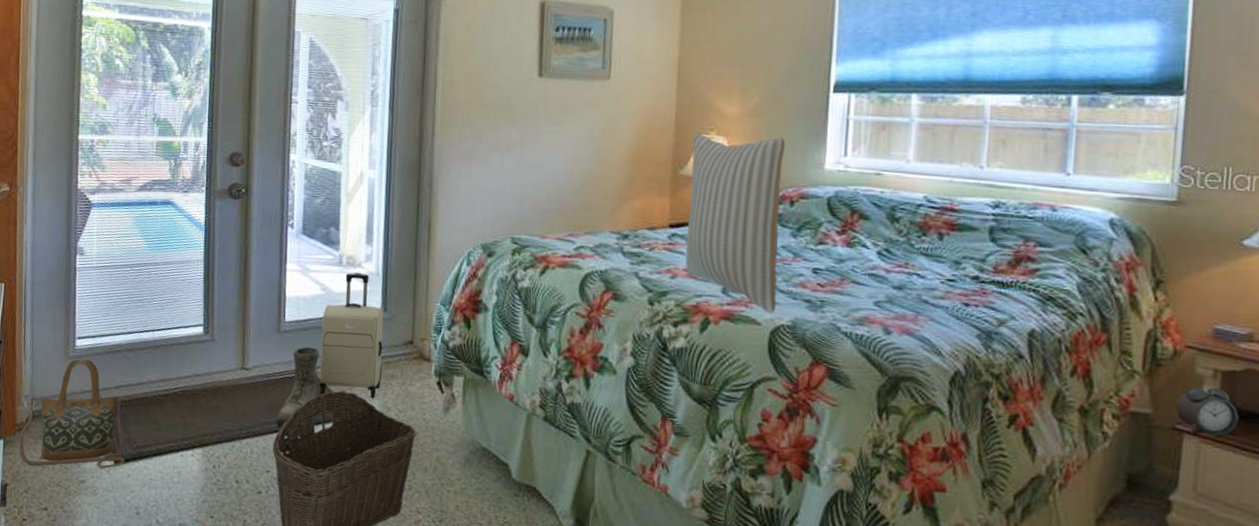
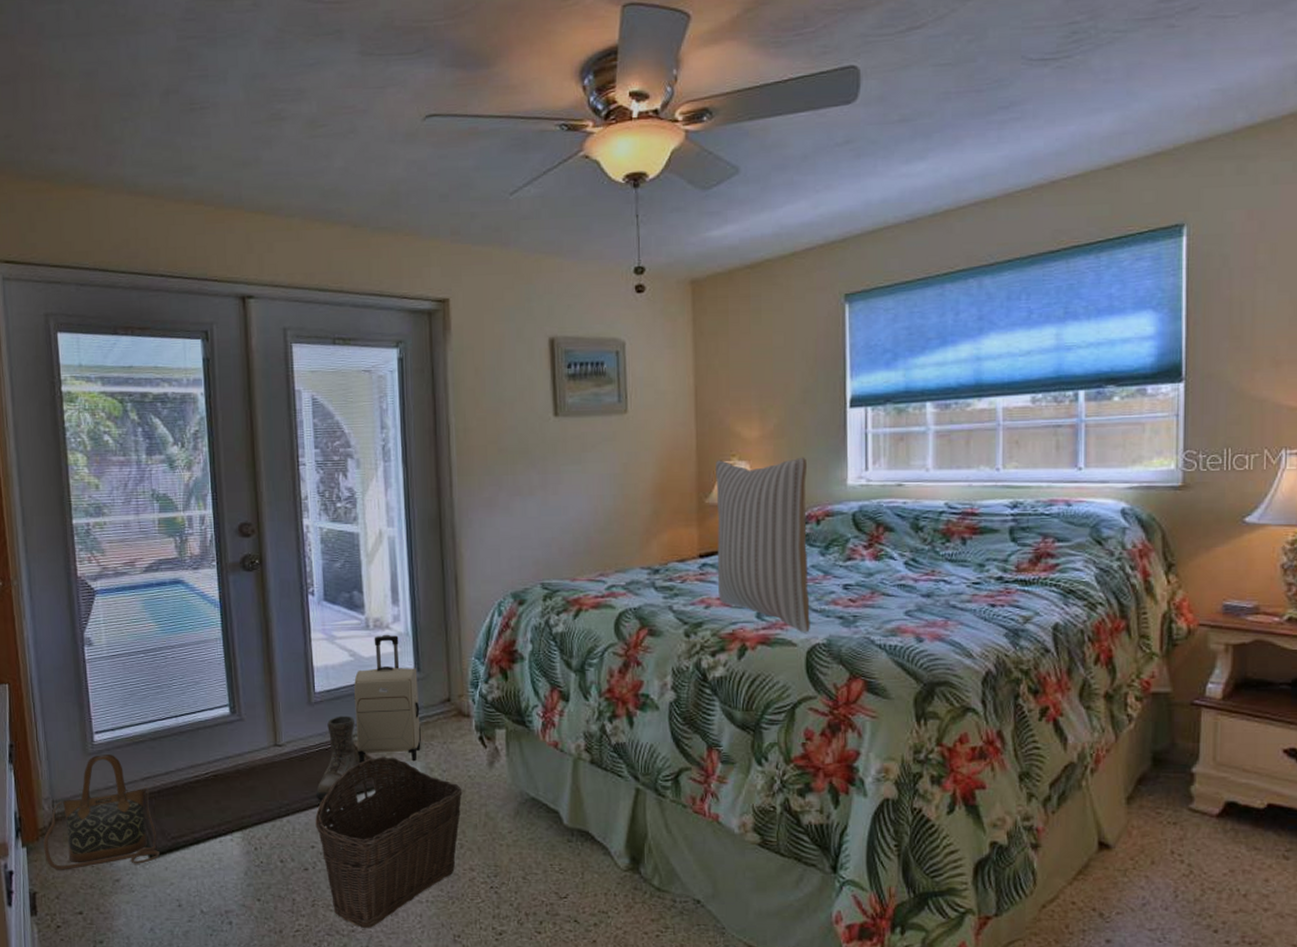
alarm clock: present [1175,387,1239,437] -> none [1192,661,1250,708]

